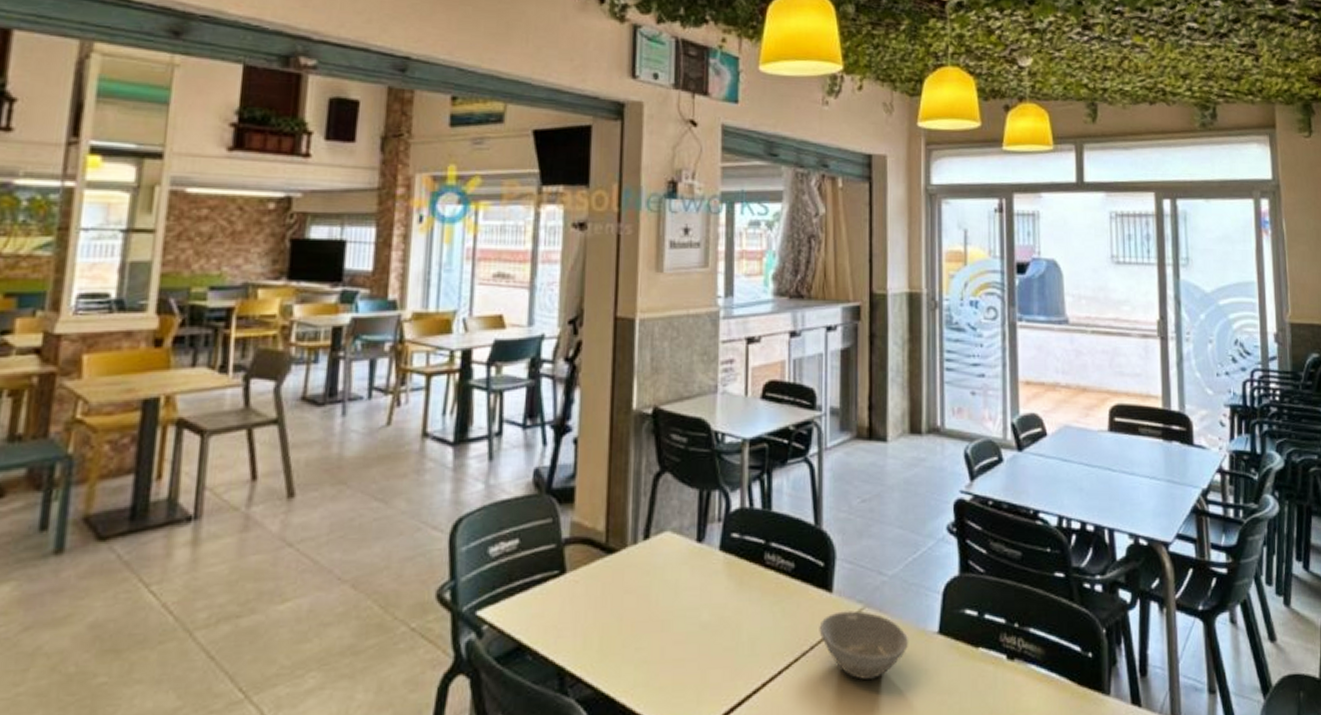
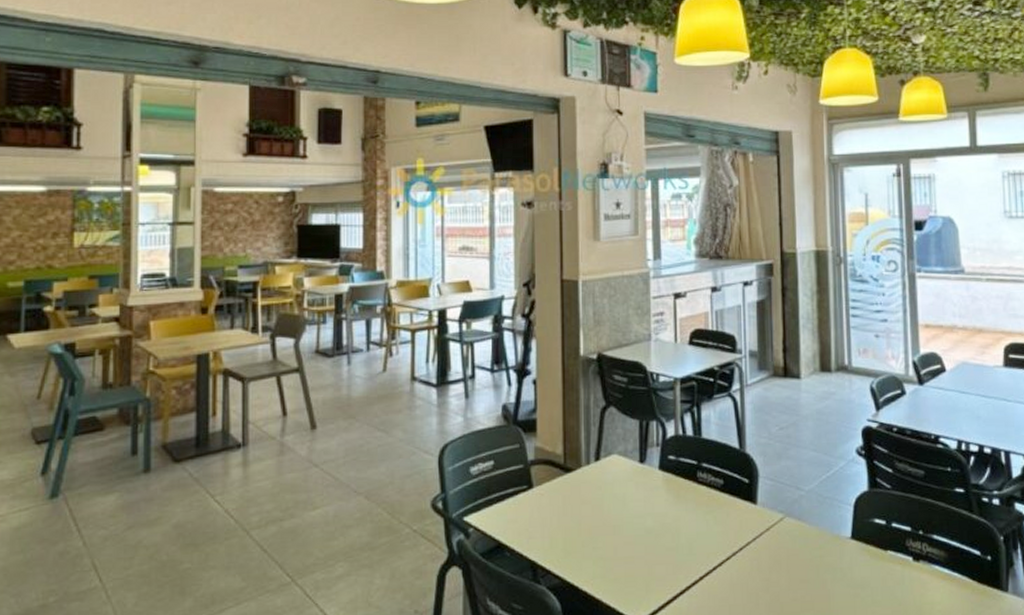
bowl: present [819,610,909,680] -> none [746,519,825,575]

